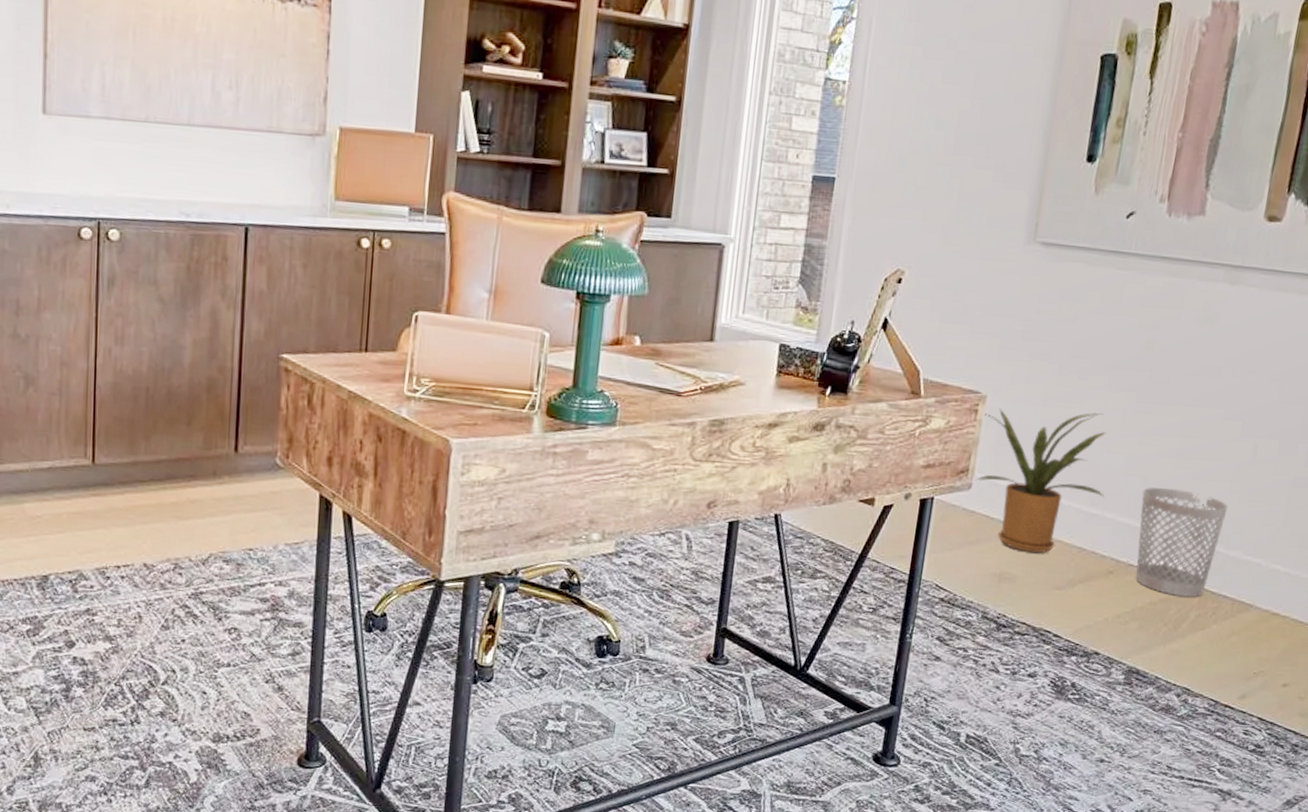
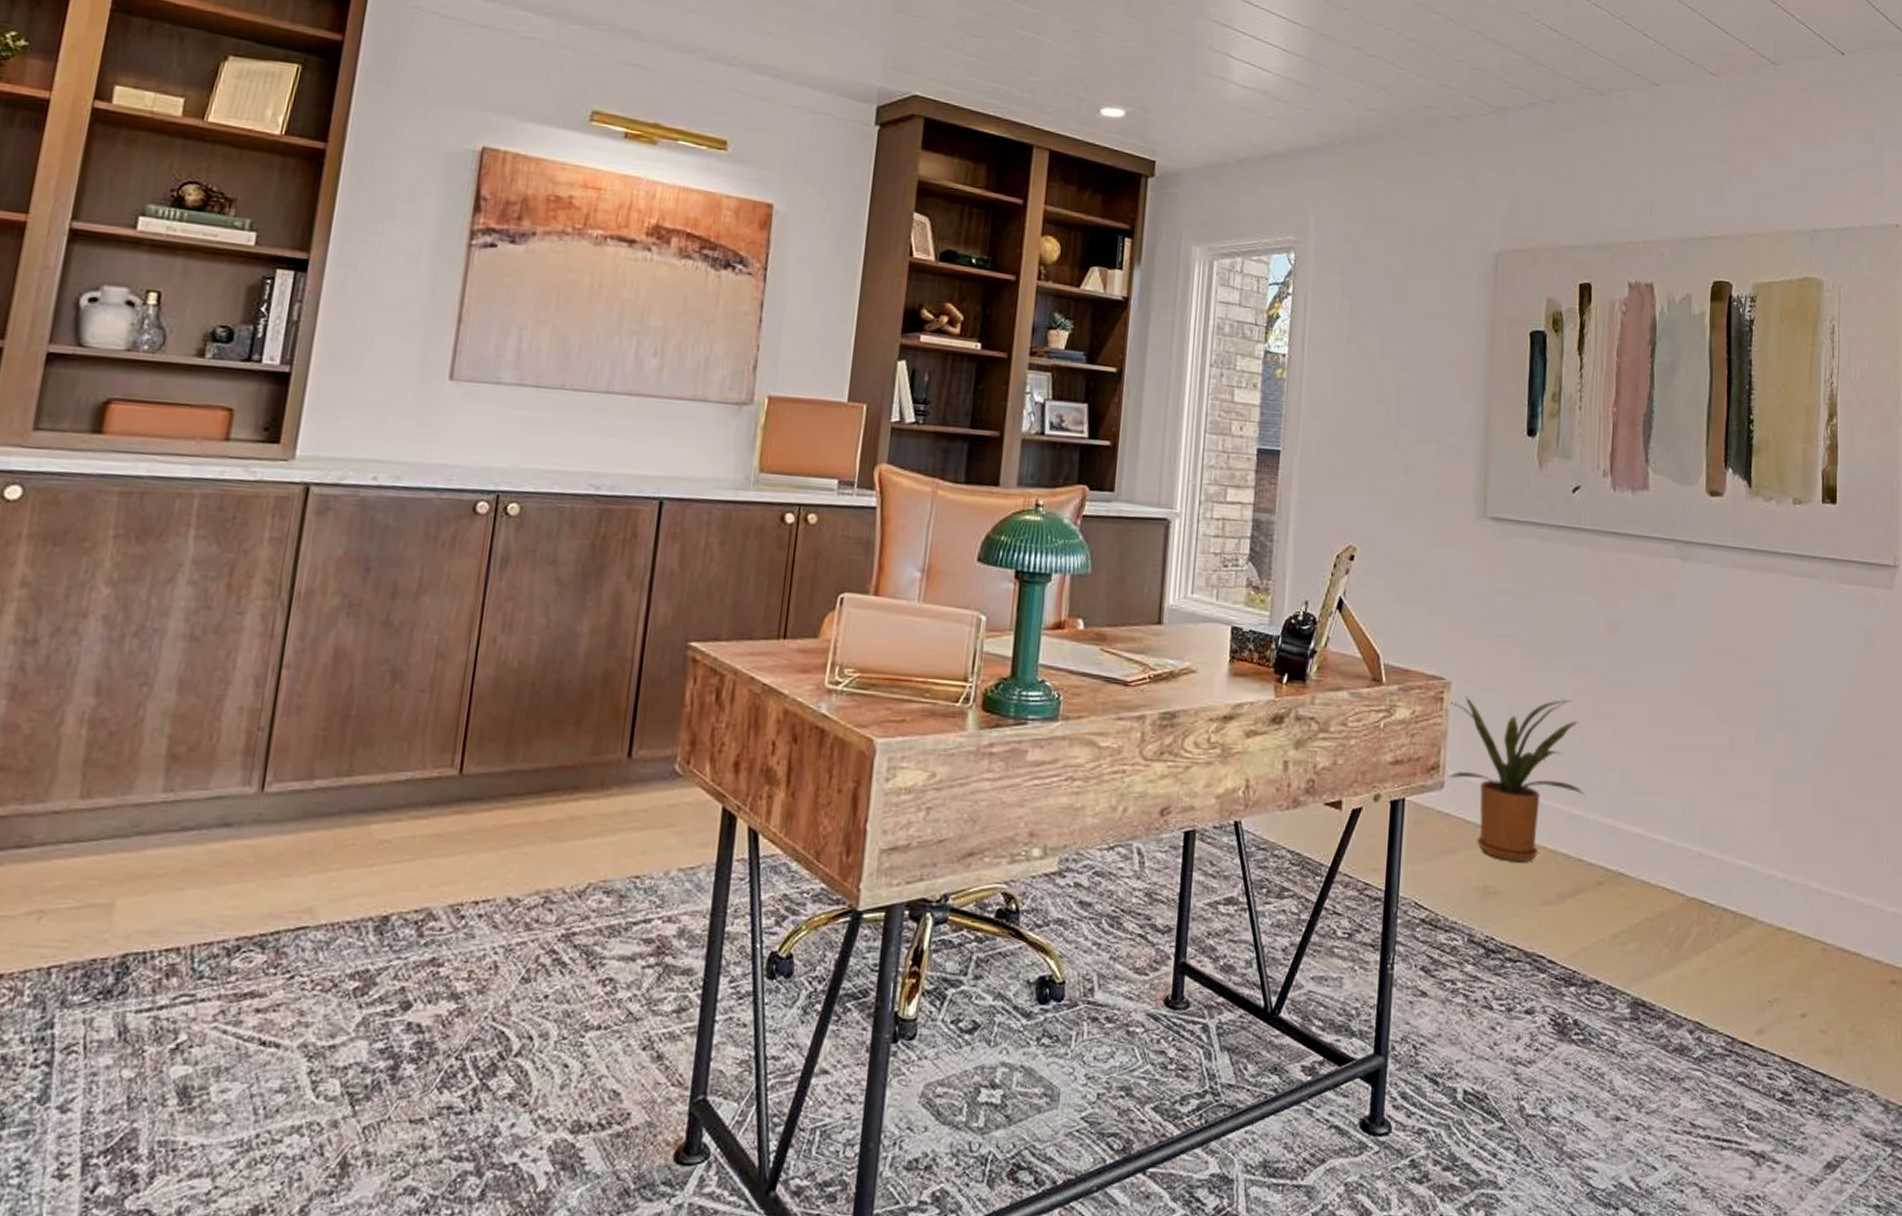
wastebasket: present [1136,487,1228,597] -> none [1623,782,1714,911]

